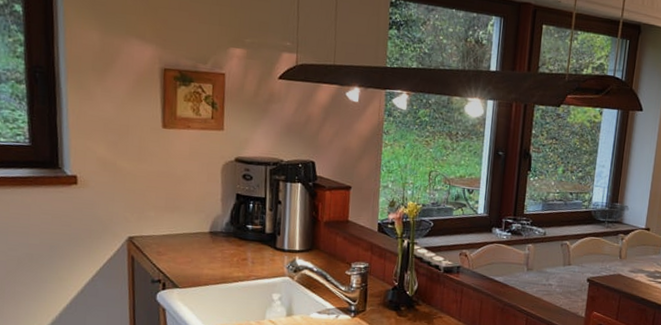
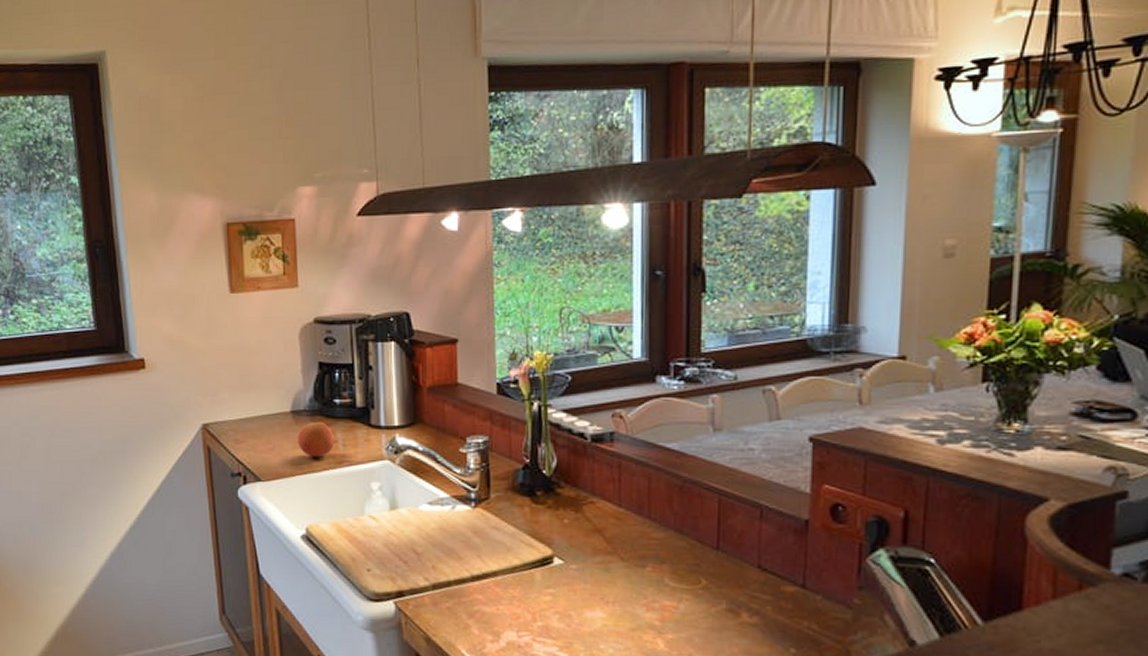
fruit: none [213,242,246,271] -> present [298,421,335,457]

